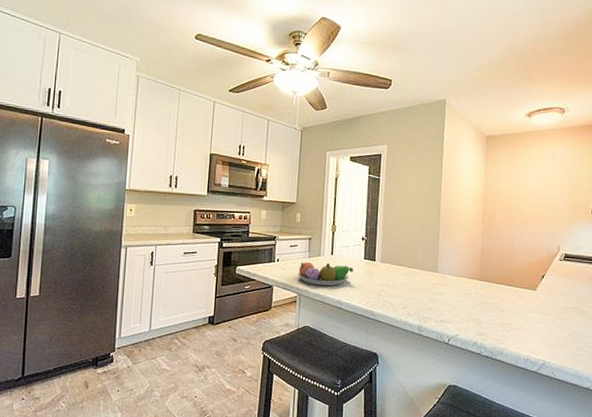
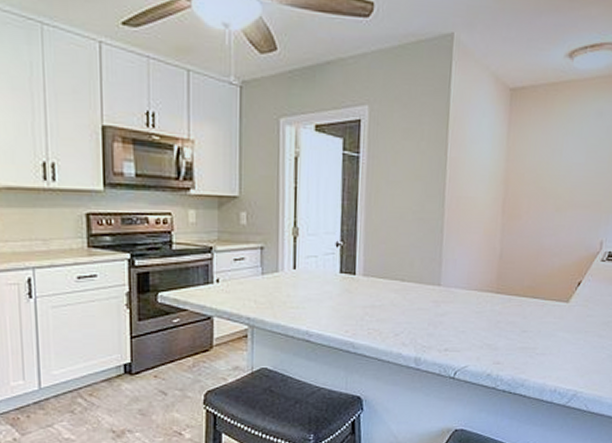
fruit bowl: present [297,261,353,286] -> none [246,280,325,312]

